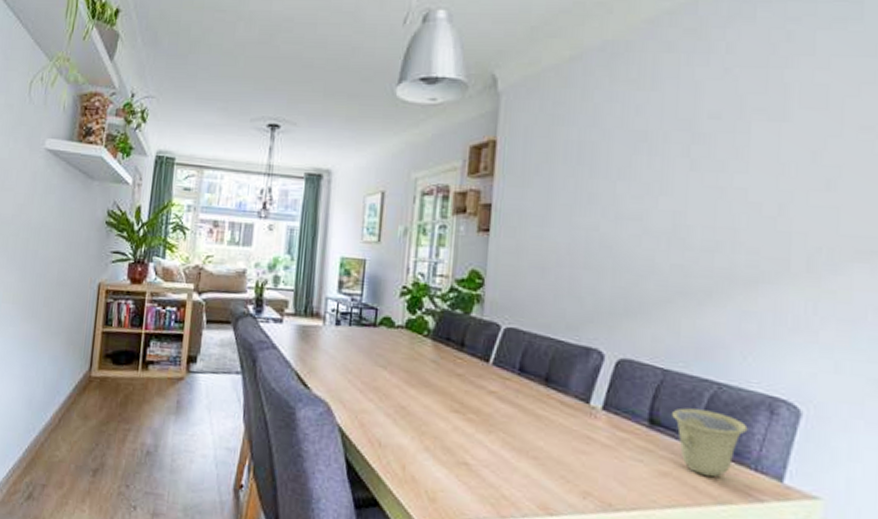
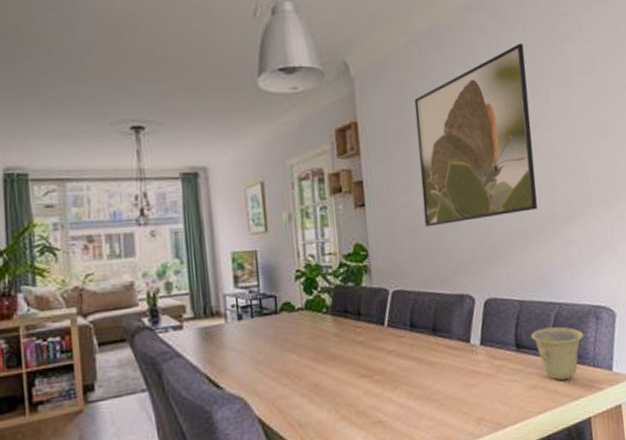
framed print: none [557,66,724,267] -> present [414,43,537,227]

